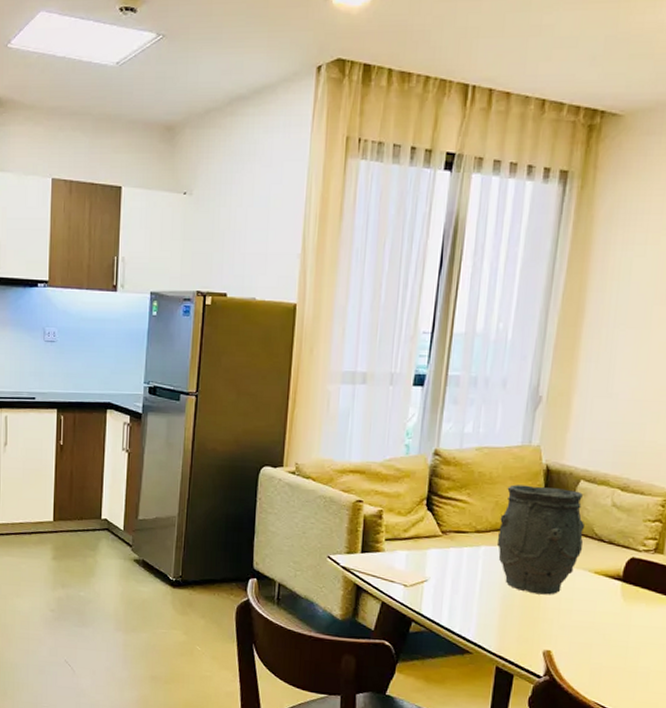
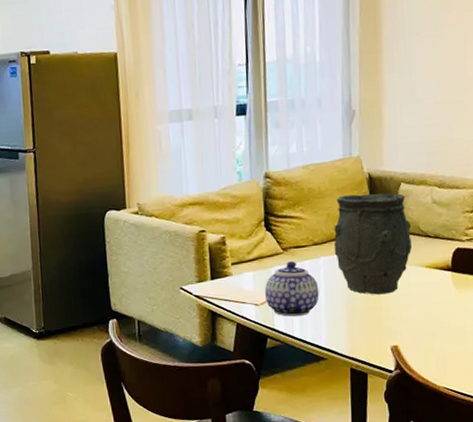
teapot: none [416,546,475,604] -> present [265,261,319,317]

